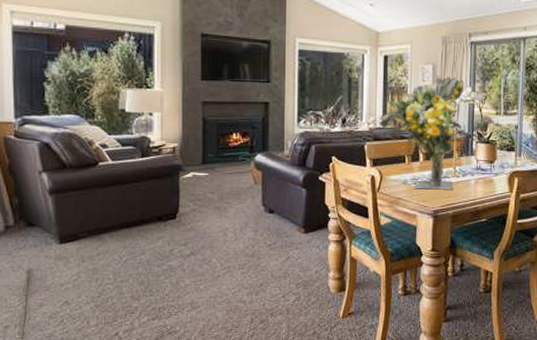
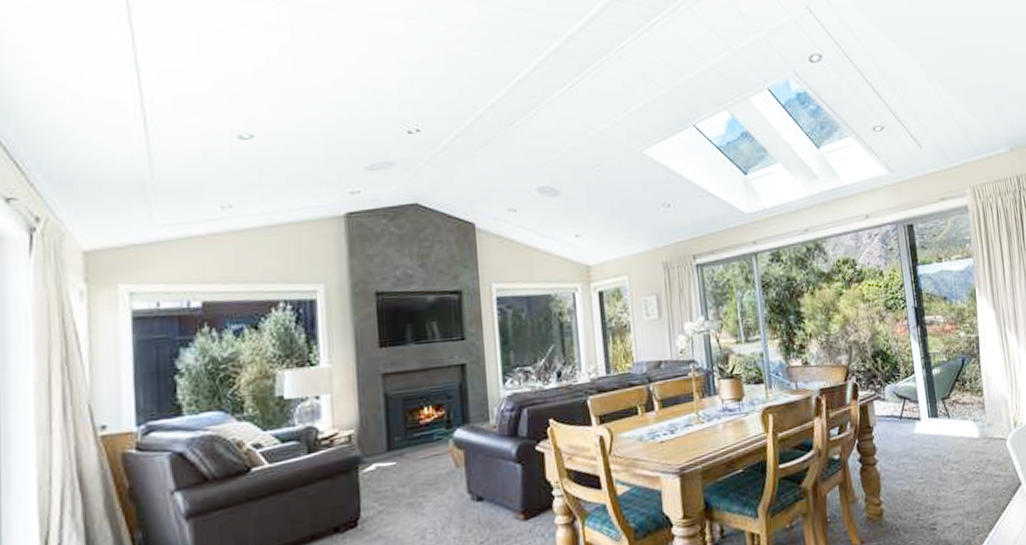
bouquet: present [379,74,465,190] -> none [601,306,699,446]

